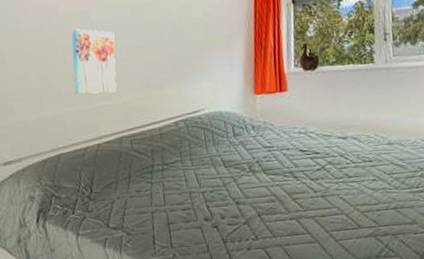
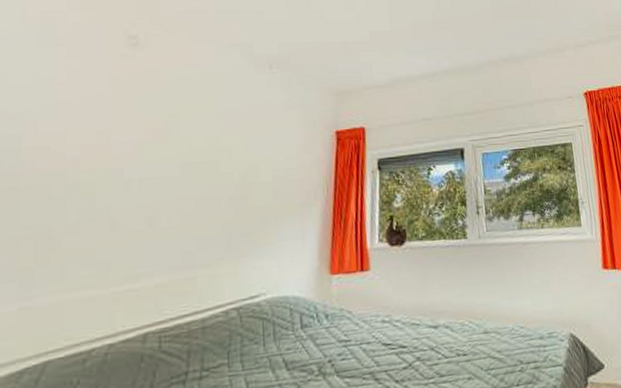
wall art: present [71,28,117,95] -> none [86,188,155,275]

